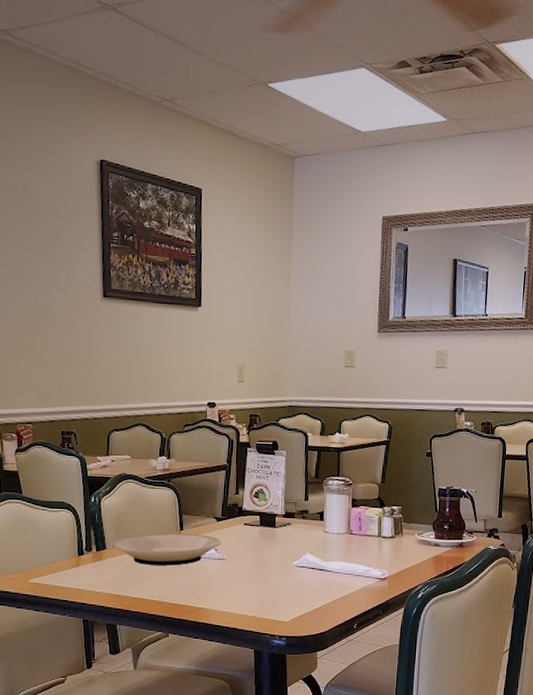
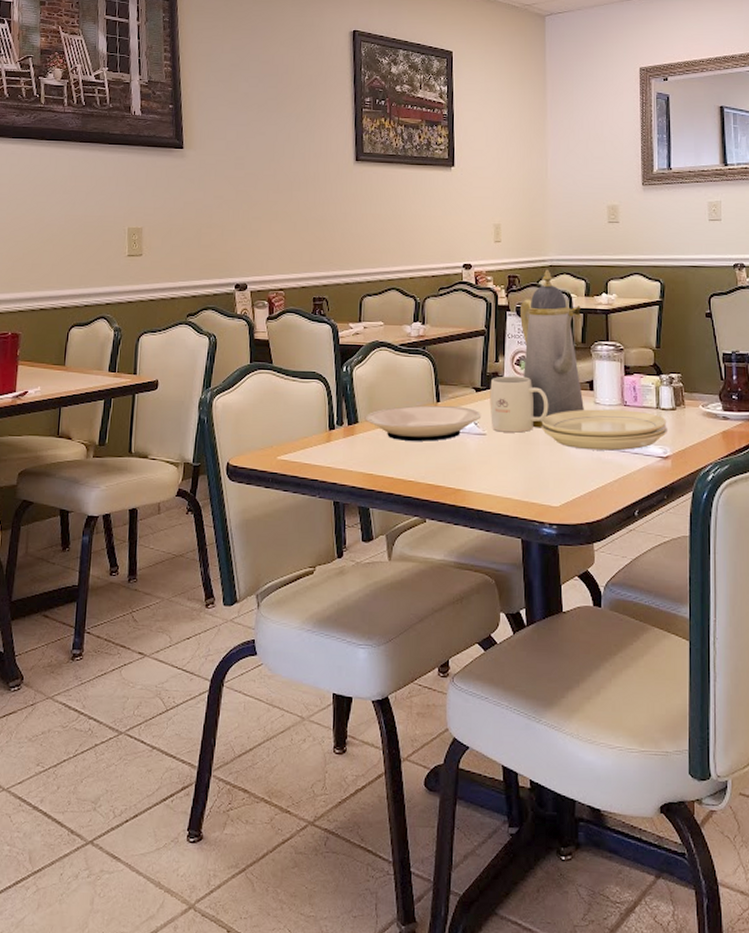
mug: none [229,507,283,558] -> present [489,376,549,433]
coffee pot: none [260,409,316,554] -> present [520,269,584,428]
plate: none [275,537,387,573] -> present [541,409,669,451]

